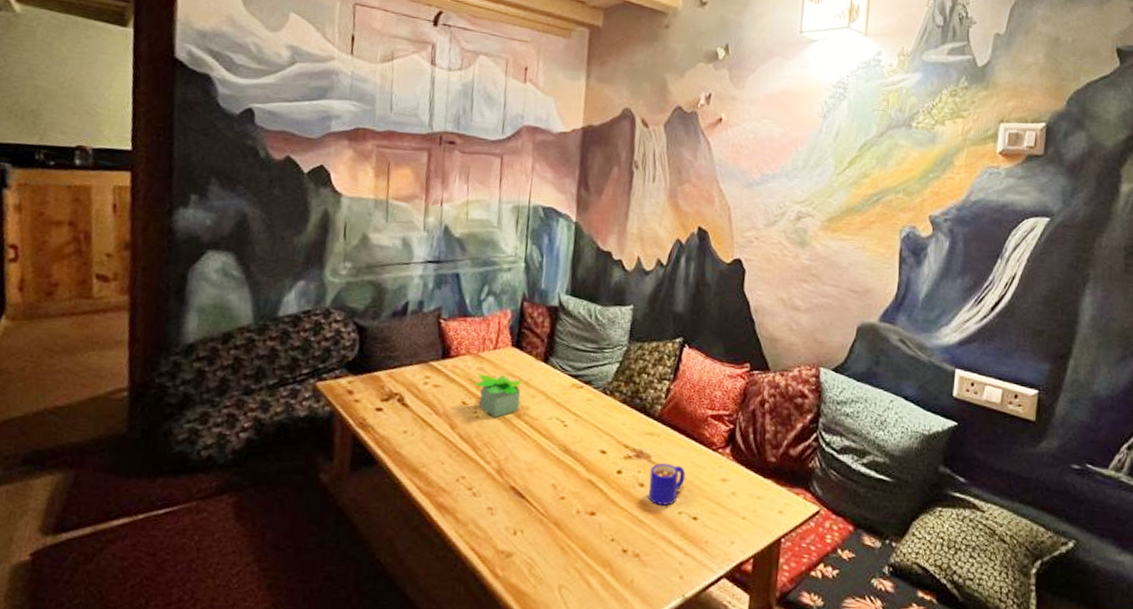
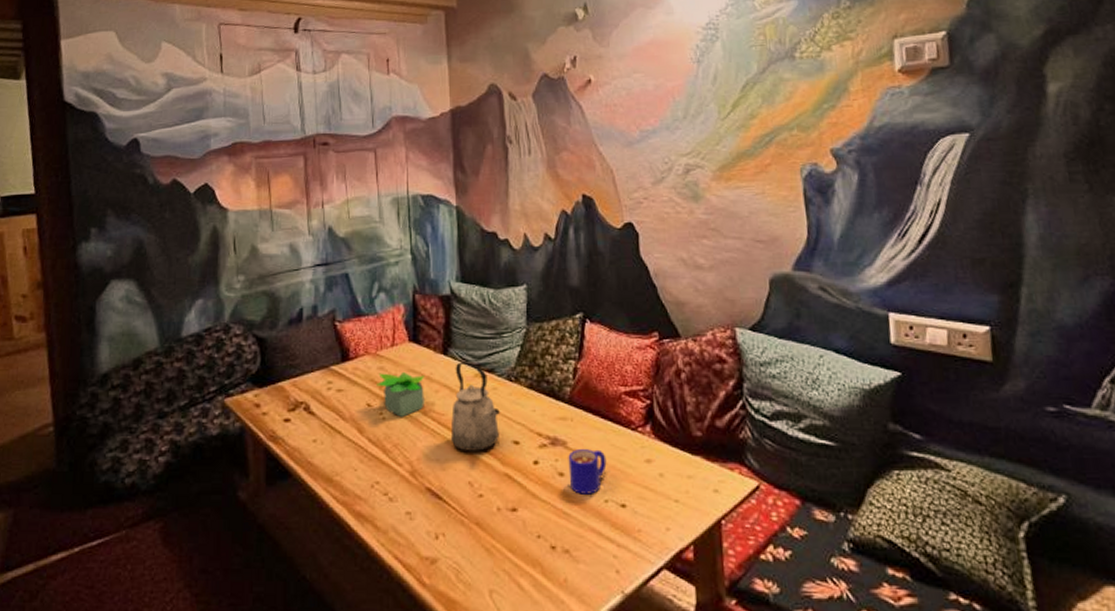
kettle: none [541,370,592,457] -> present [451,360,500,451]

